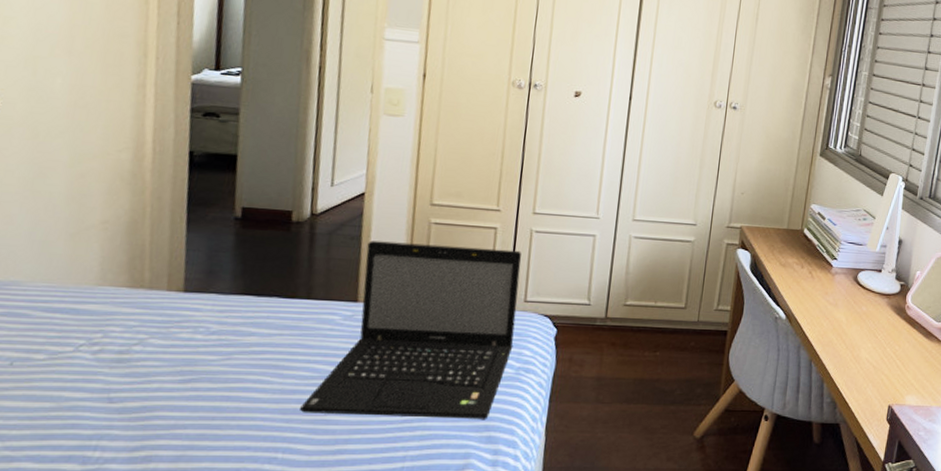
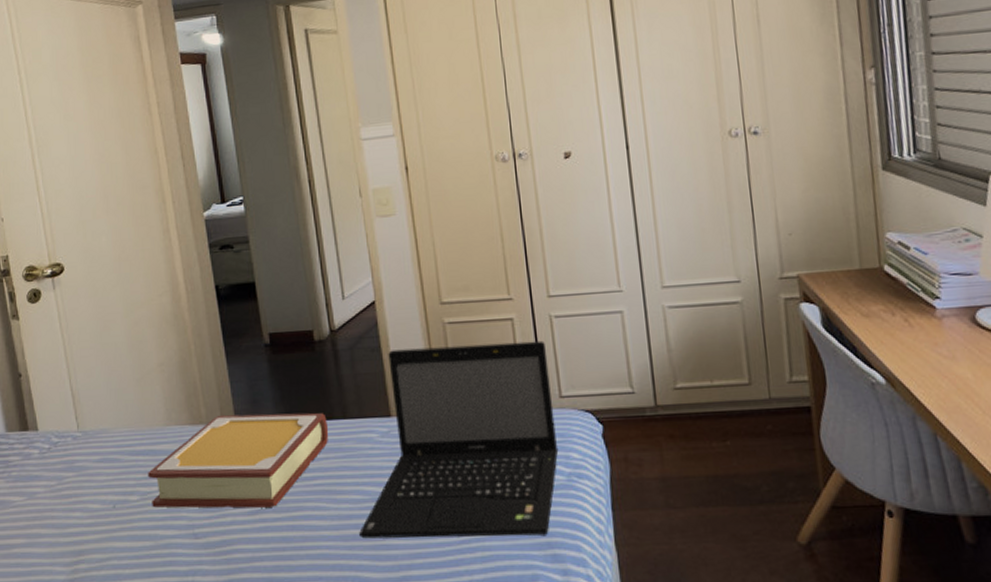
book: none [61,282,290,377] -> present [148,412,329,508]

